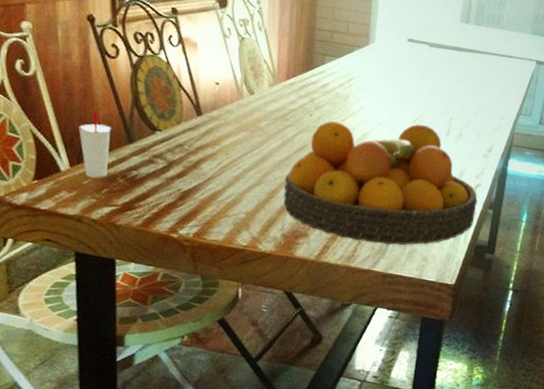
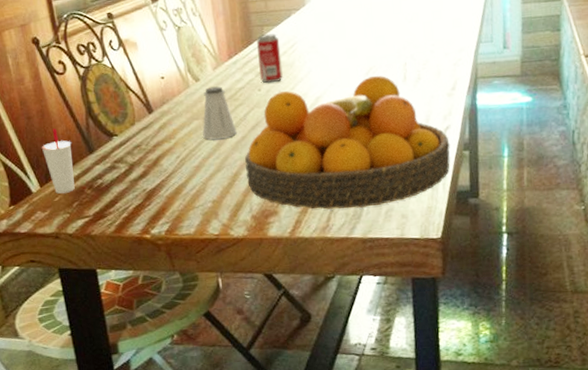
saltshaker: none [248,102,282,155] -> present [202,86,237,140]
beverage can: none [313,63,339,112] -> present [256,33,283,84]

